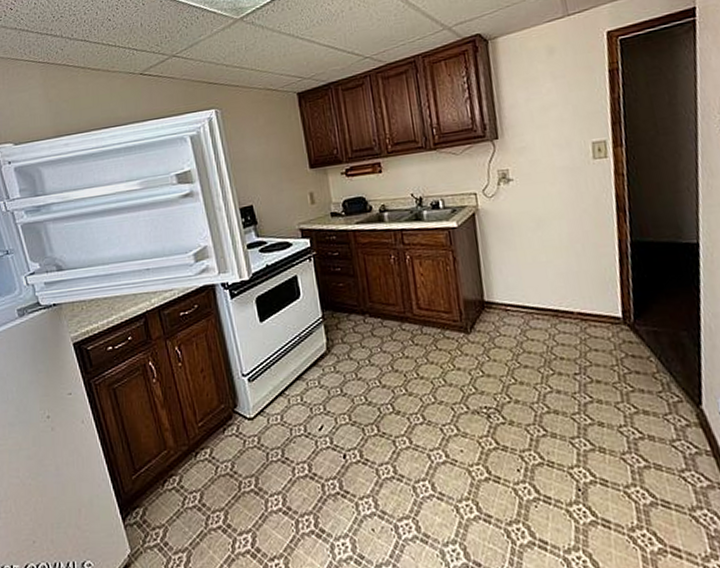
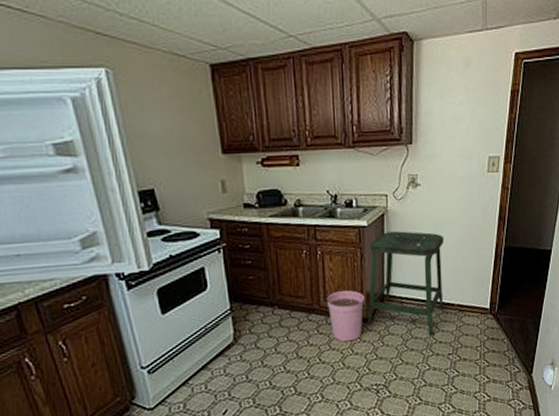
plant pot: none [419,296,463,355] -> present [326,290,365,342]
stool: none [462,230,561,350] -> present [367,231,445,335]

